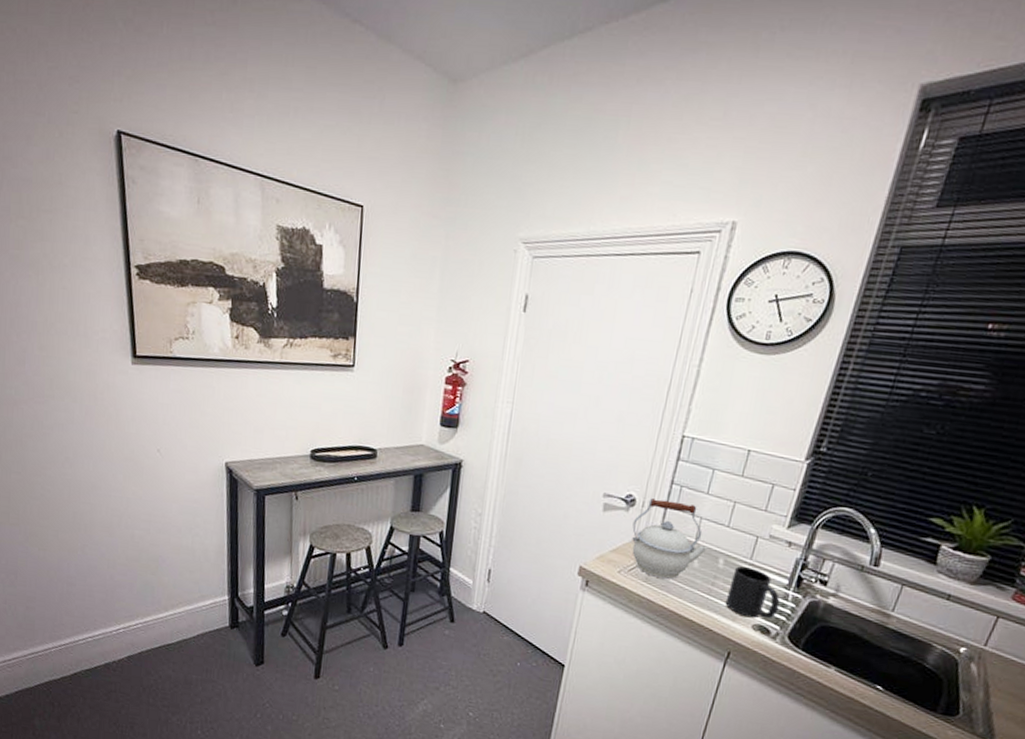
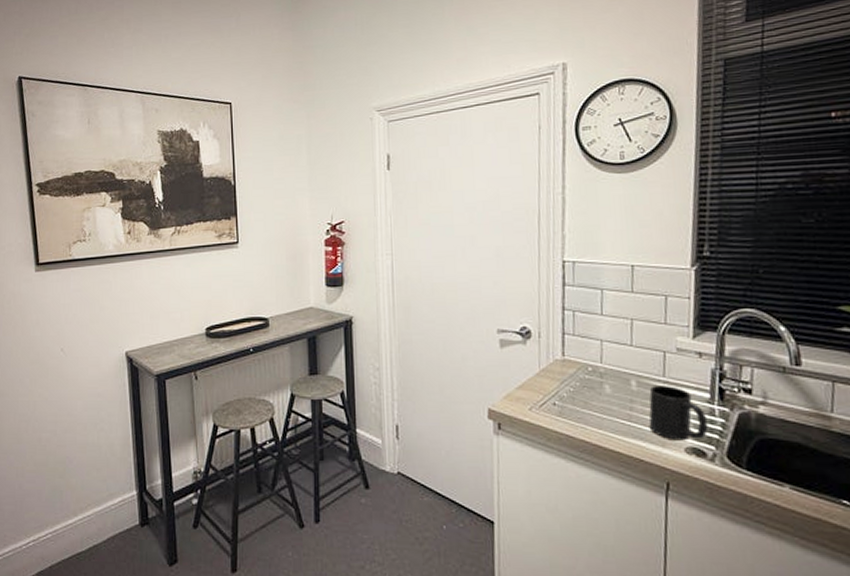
kettle: present [632,498,708,580] -> none [533,327,616,411]

